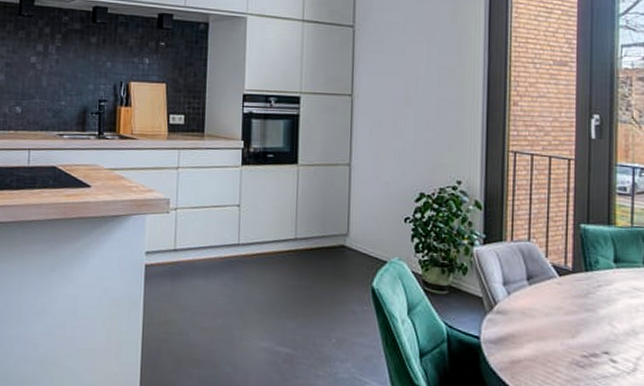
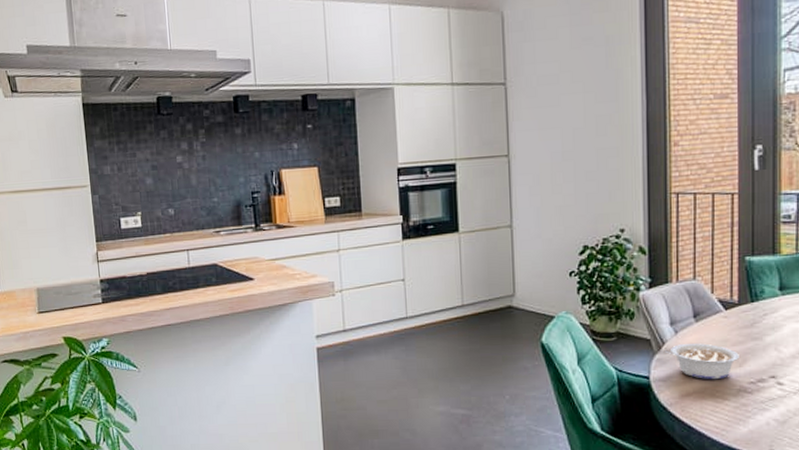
legume: none [497,306,572,349] -> present [665,343,739,380]

